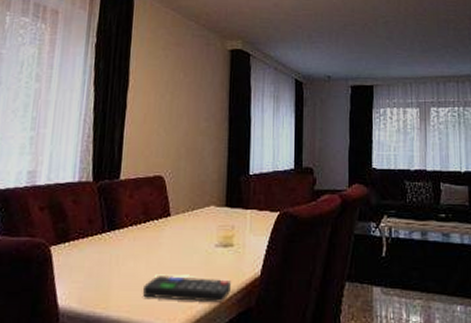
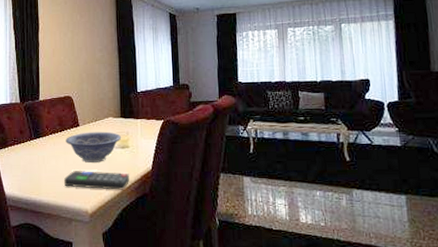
decorative bowl: none [150,224,225,267] -> present [66,131,122,164]

